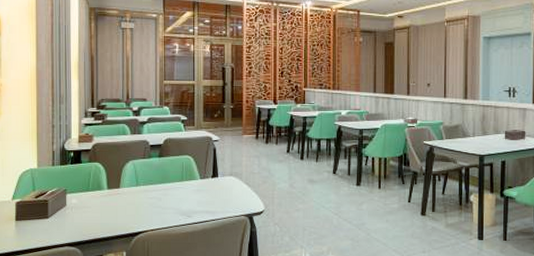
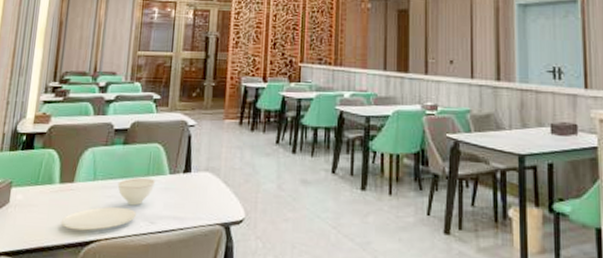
plate: none [112,205,175,225] -> present [60,206,136,231]
bowl: none [157,182,189,204] -> present [117,177,156,206]

